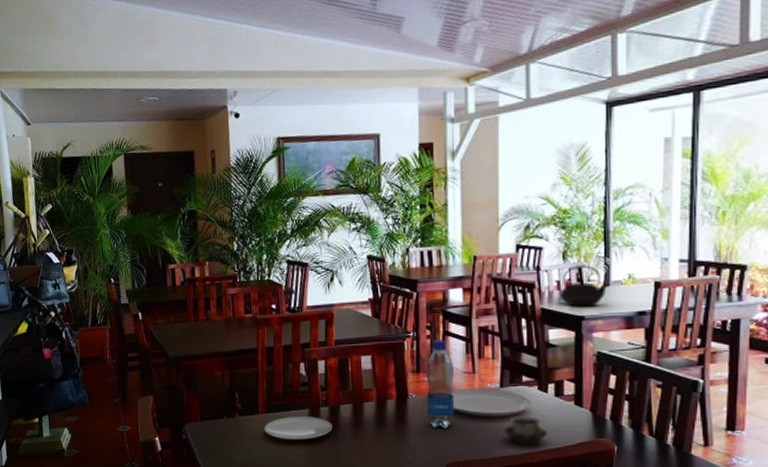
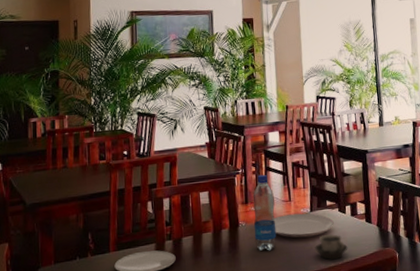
teapot: present [559,265,608,307] -> none [349,110,382,143]

